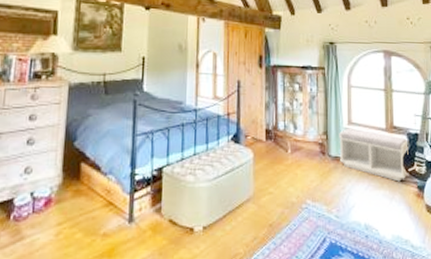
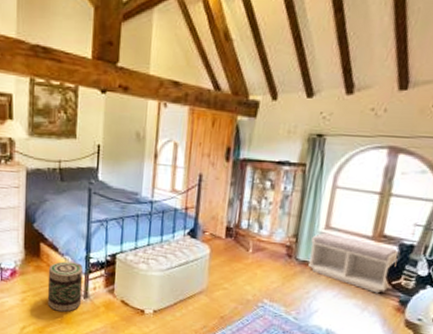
basket: none [86,181,128,243] -> present [47,261,84,312]

